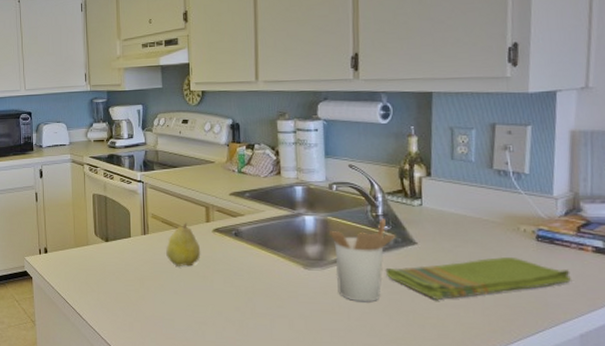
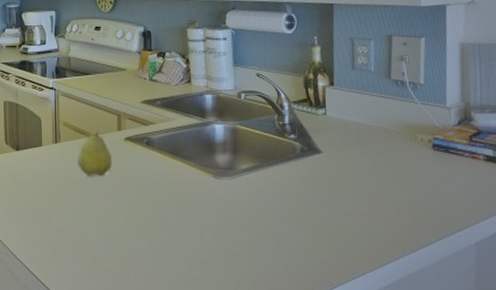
utensil holder: present [328,218,396,303] -> none [237,127,303,212]
dish towel: present [385,257,571,300] -> none [292,166,466,209]

